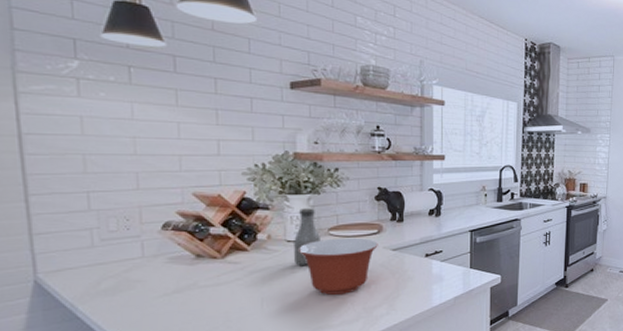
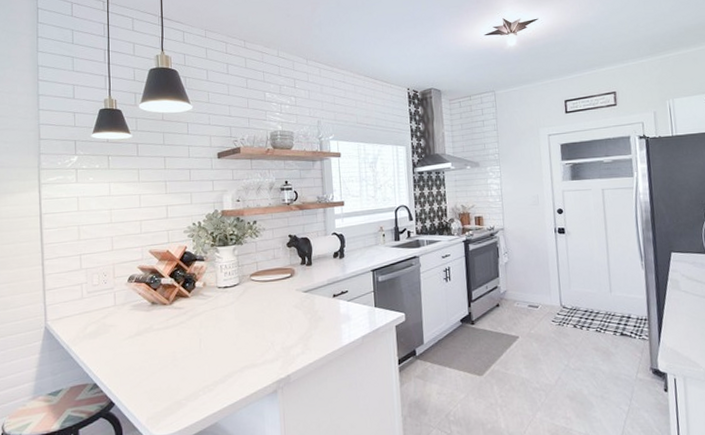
bottle: present [294,208,320,266] -> none [223,257,244,310]
mixing bowl: present [299,237,378,295] -> none [227,282,292,336]

